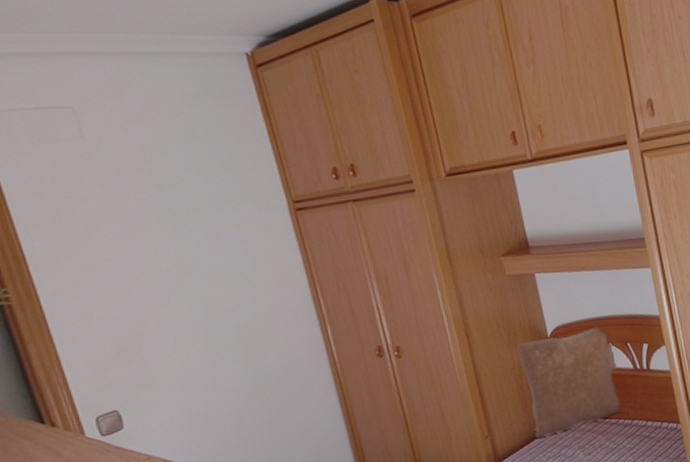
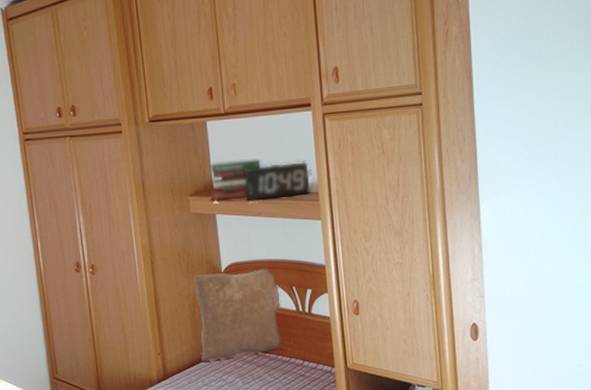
books: none [522,206,580,260] -> present [210,158,262,201]
alarm clock: none [561,206,637,256] -> present [244,162,311,202]

